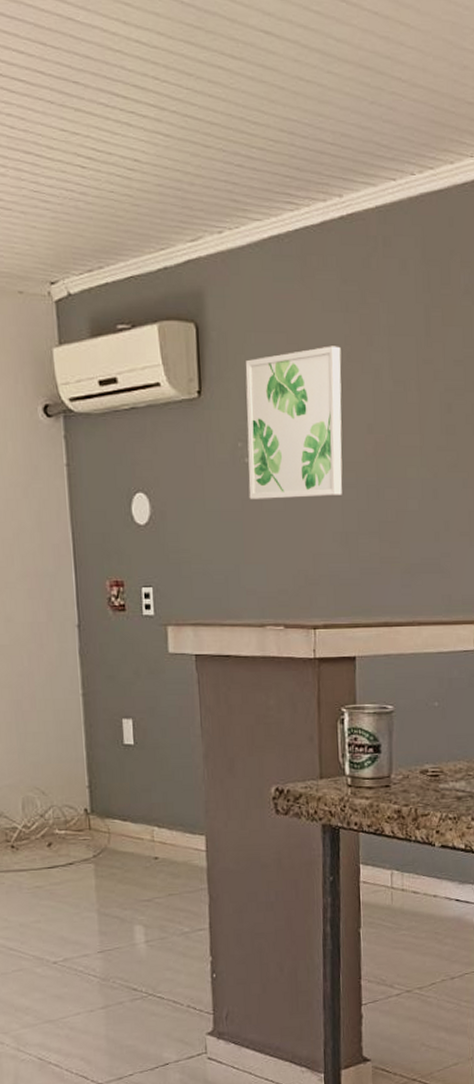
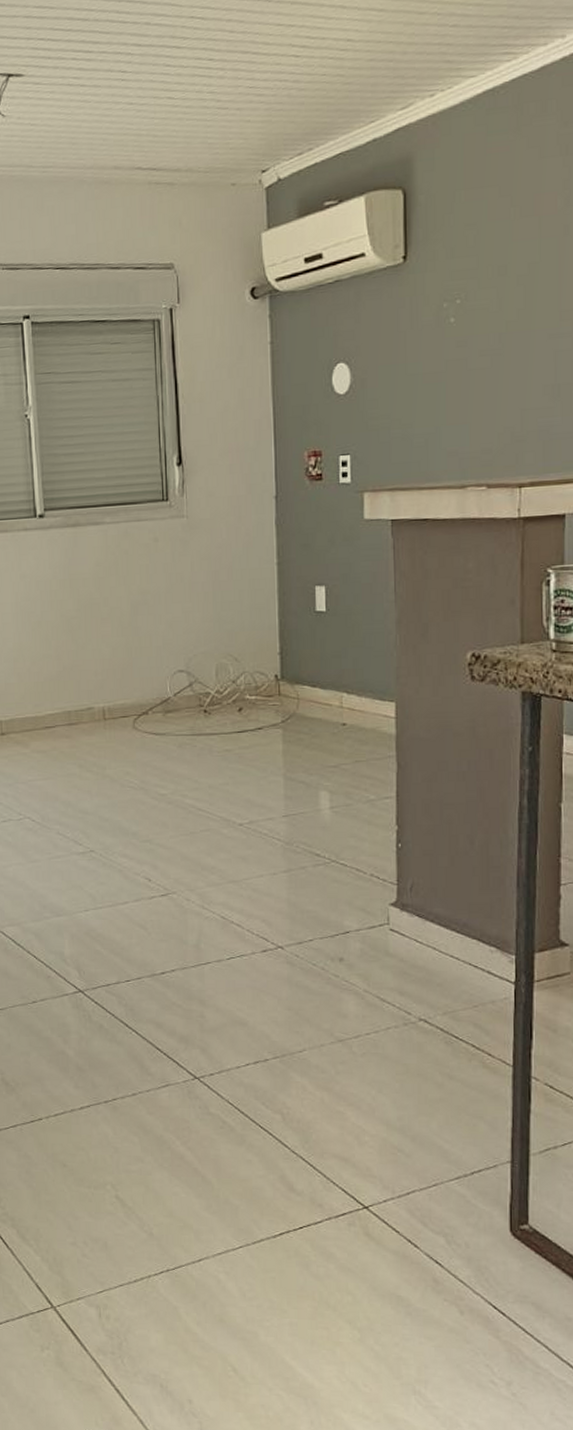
wall art: present [245,346,343,500] -> none [453,191,559,360]

